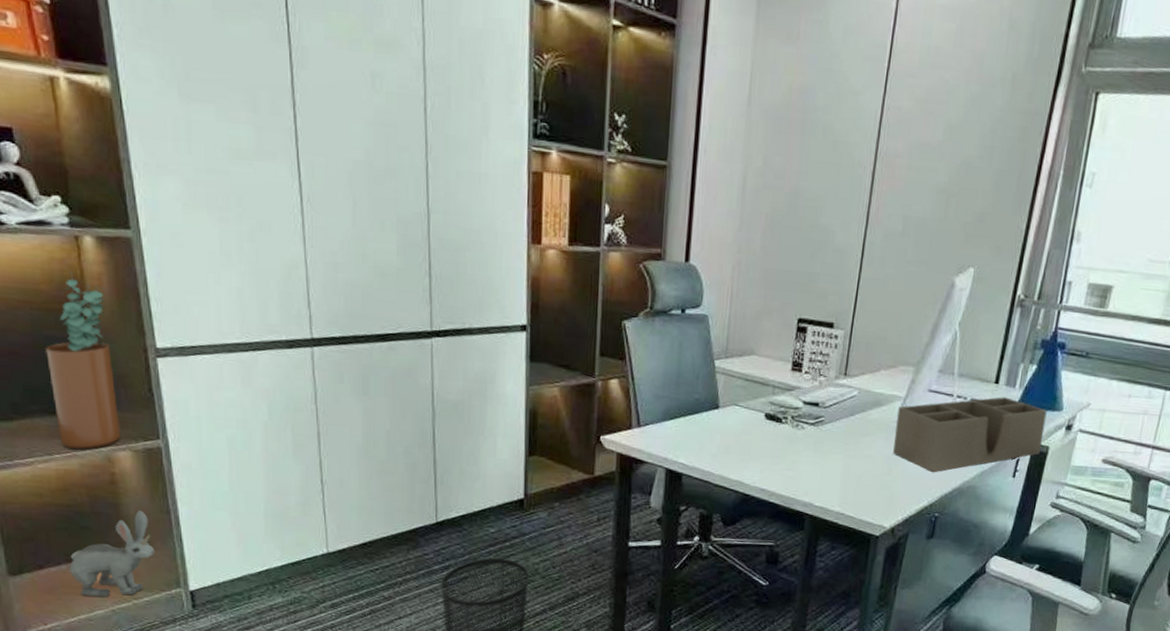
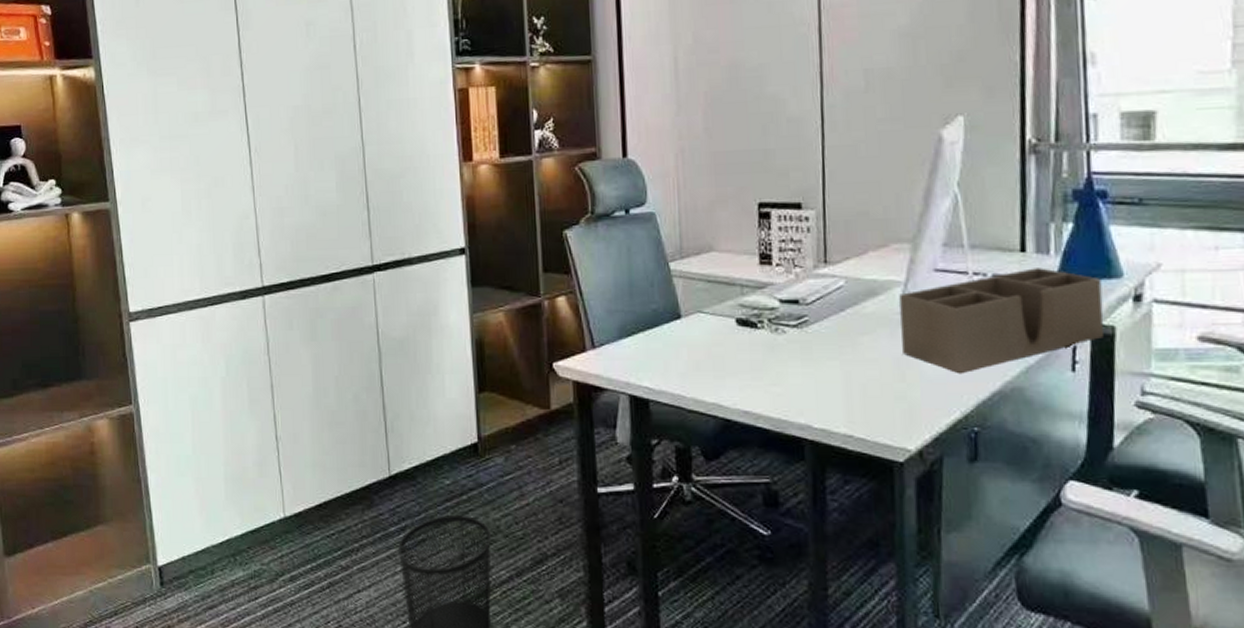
vase: present [46,270,121,450] -> none [40,246,99,421]
decorative figurine: present [69,510,155,597] -> none [54,480,128,576]

